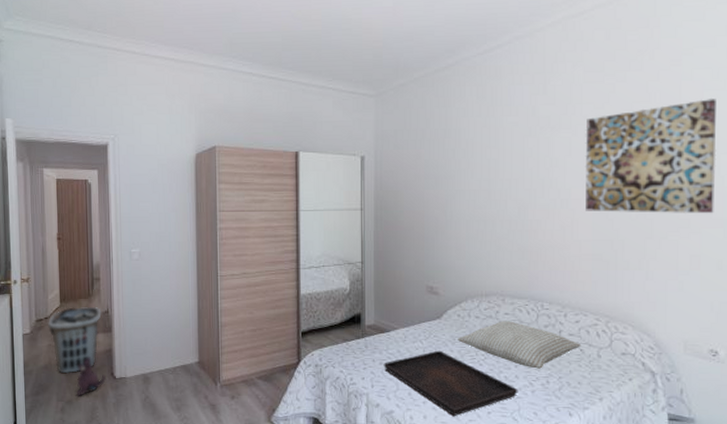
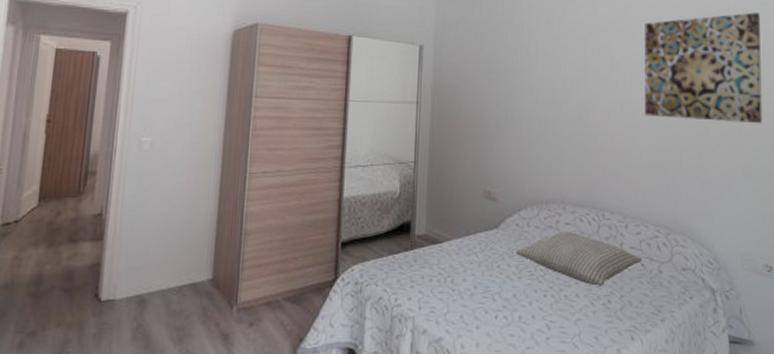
clothes hamper: present [47,306,102,374] -> none [16,207,93,296]
plush toy: present [76,357,106,396] -> none [43,272,87,326]
serving tray: present [383,350,518,416] -> none [433,265,579,343]

